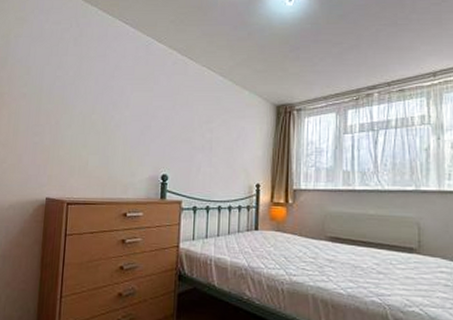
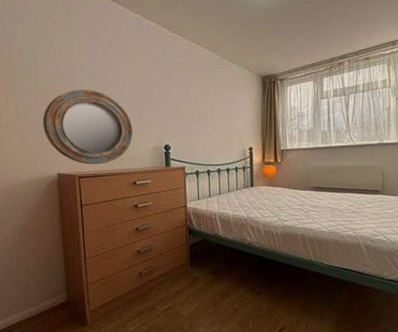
home mirror: none [39,110,131,192] -> present [42,89,134,165]

